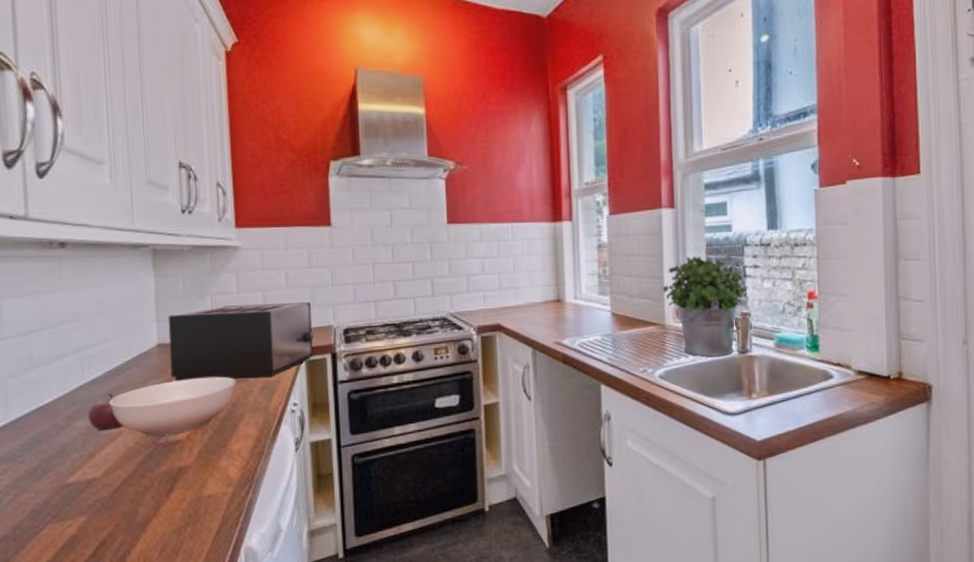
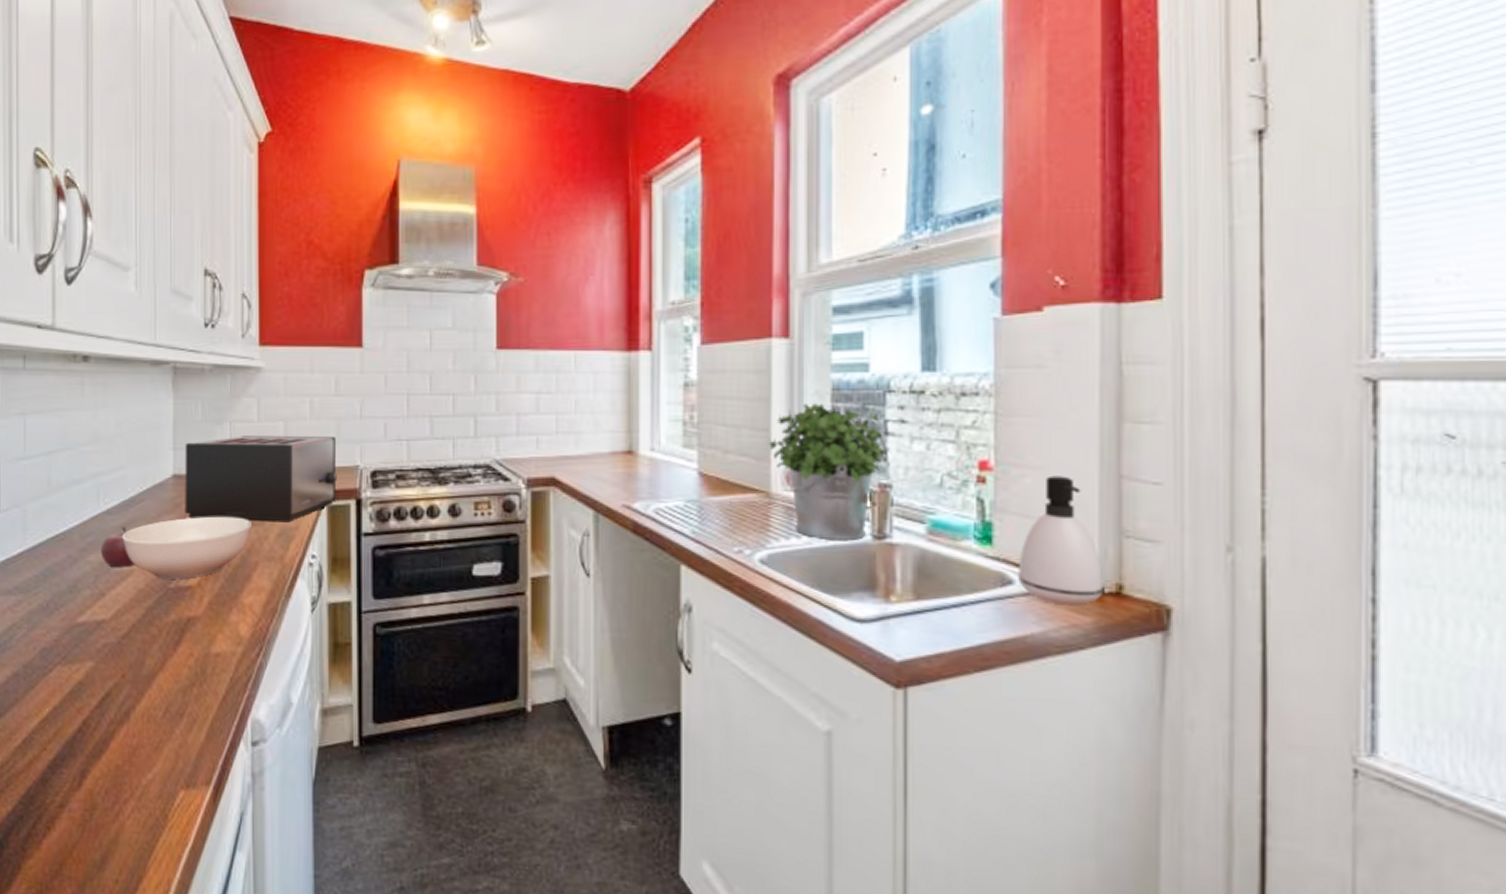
soap dispenser: none [836,299,890,390] -> present [1018,475,1103,606]

